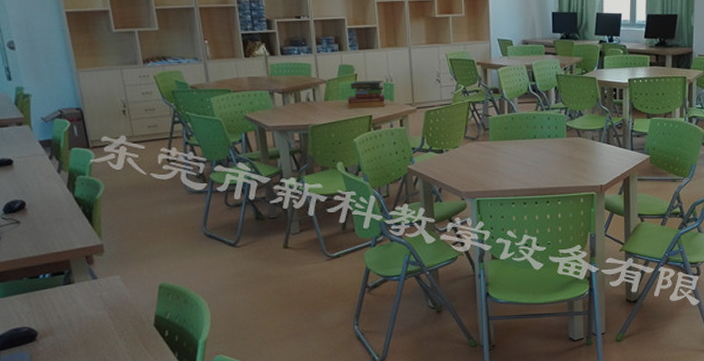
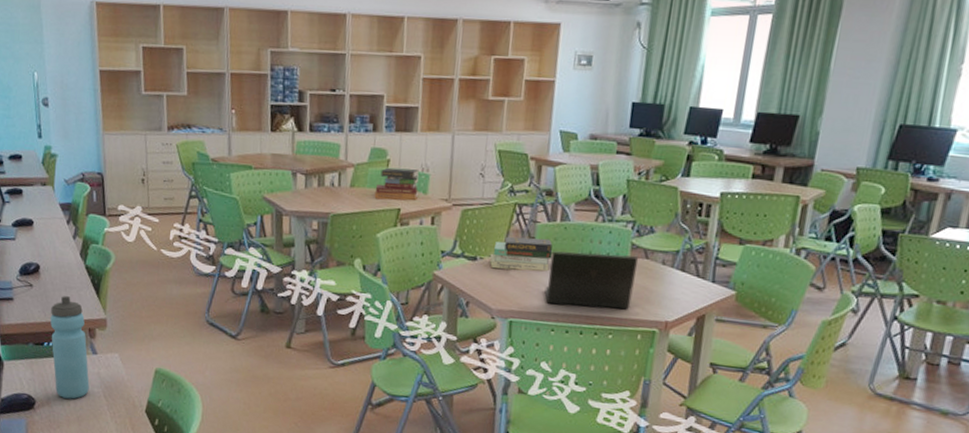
water bottle: none [43,228,93,325] -> present [50,296,90,399]
books: none [453,128,505,158] -> present [489,237,553,272]
laptop: none [503,135,574,182] -> present [544,251,639,310]

